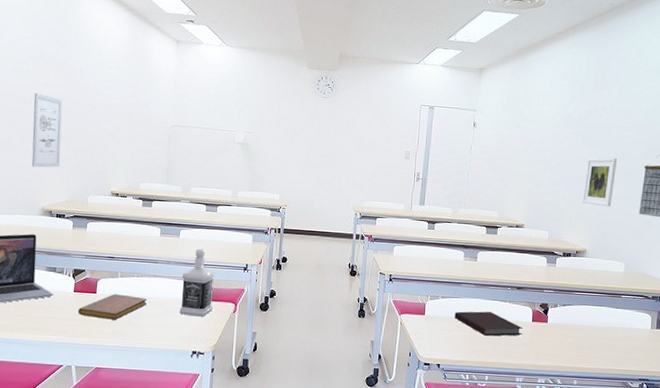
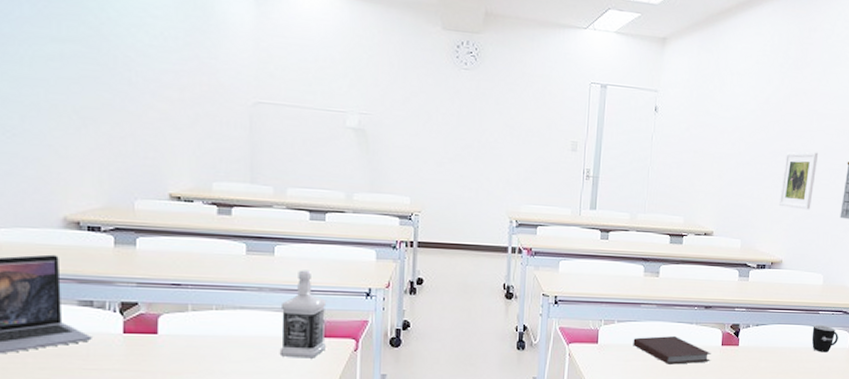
wall art: present [31,92,63,168] -> none [36,49,87,160]
notebook: present [78,294,148,320] -> none [132,333,234,368]
mug: none [615,307,640,332] -> present [811,324,838,353]

